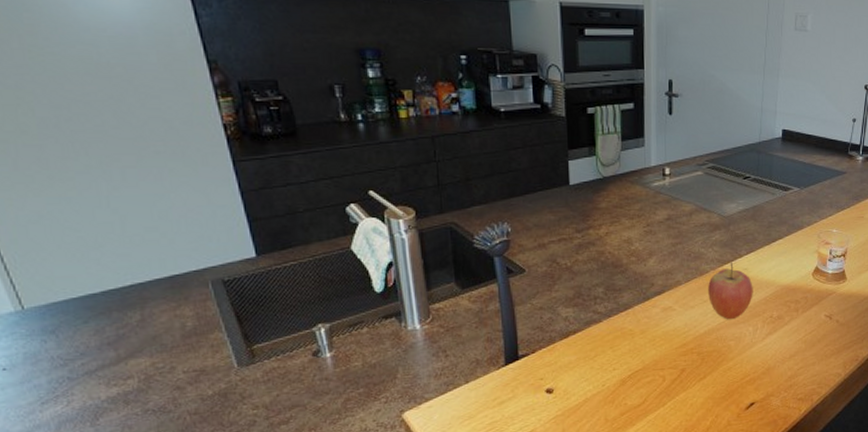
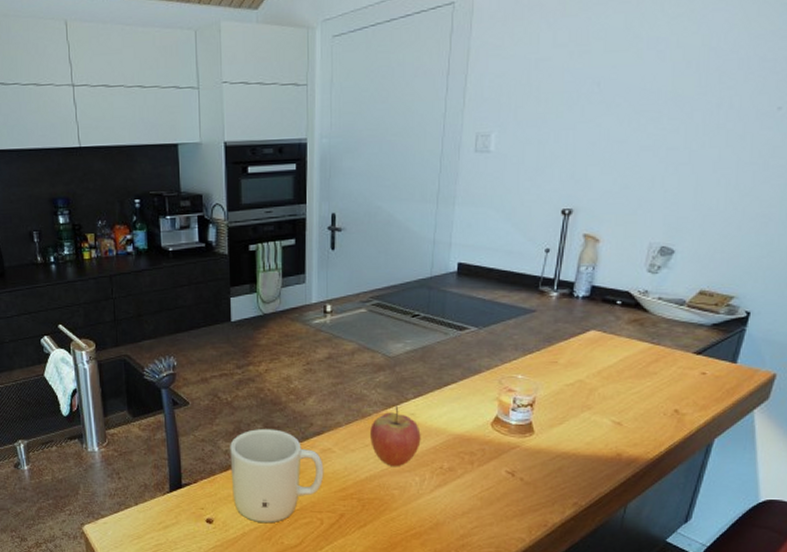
mug: none [570,291,666,387] -> present [230,429,324,524]

